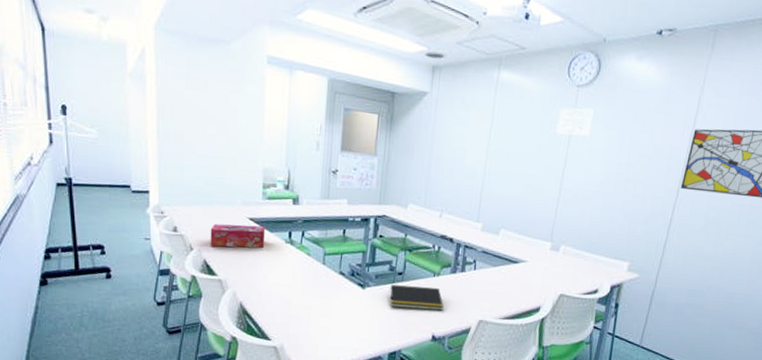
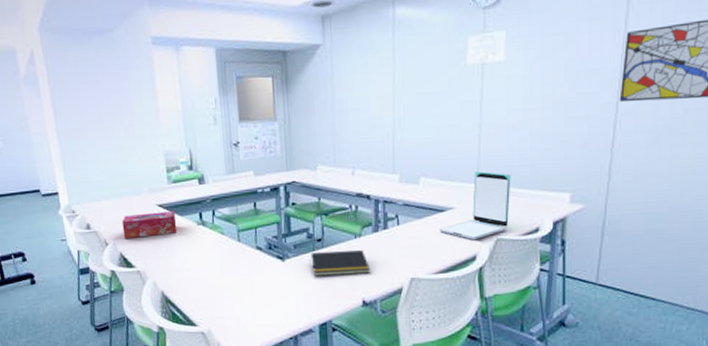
laptop: none [510,231,581,293] -> present [438,171,511,241]

